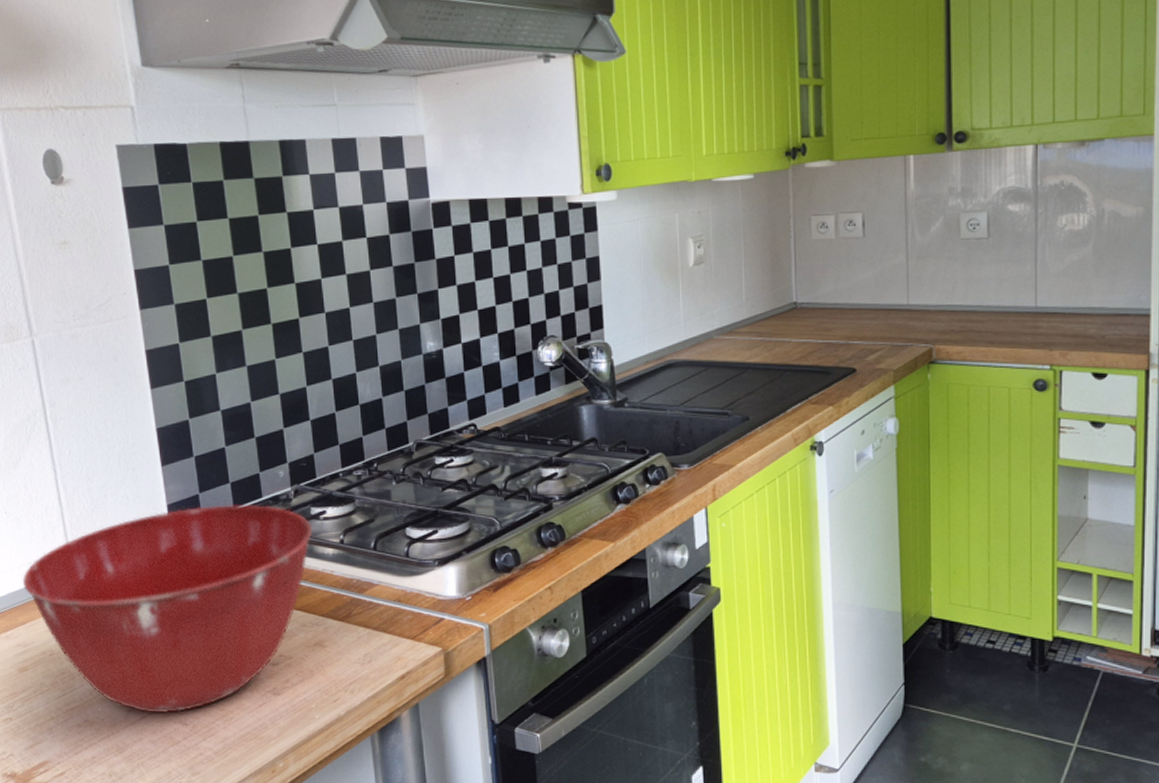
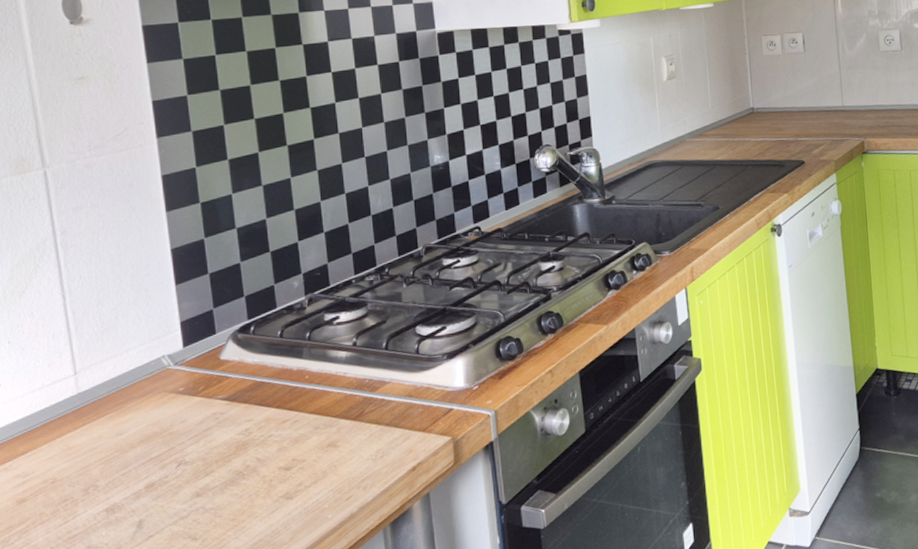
mixing bowl: present [23,505,313,713] -> none [25,315,326,532]

